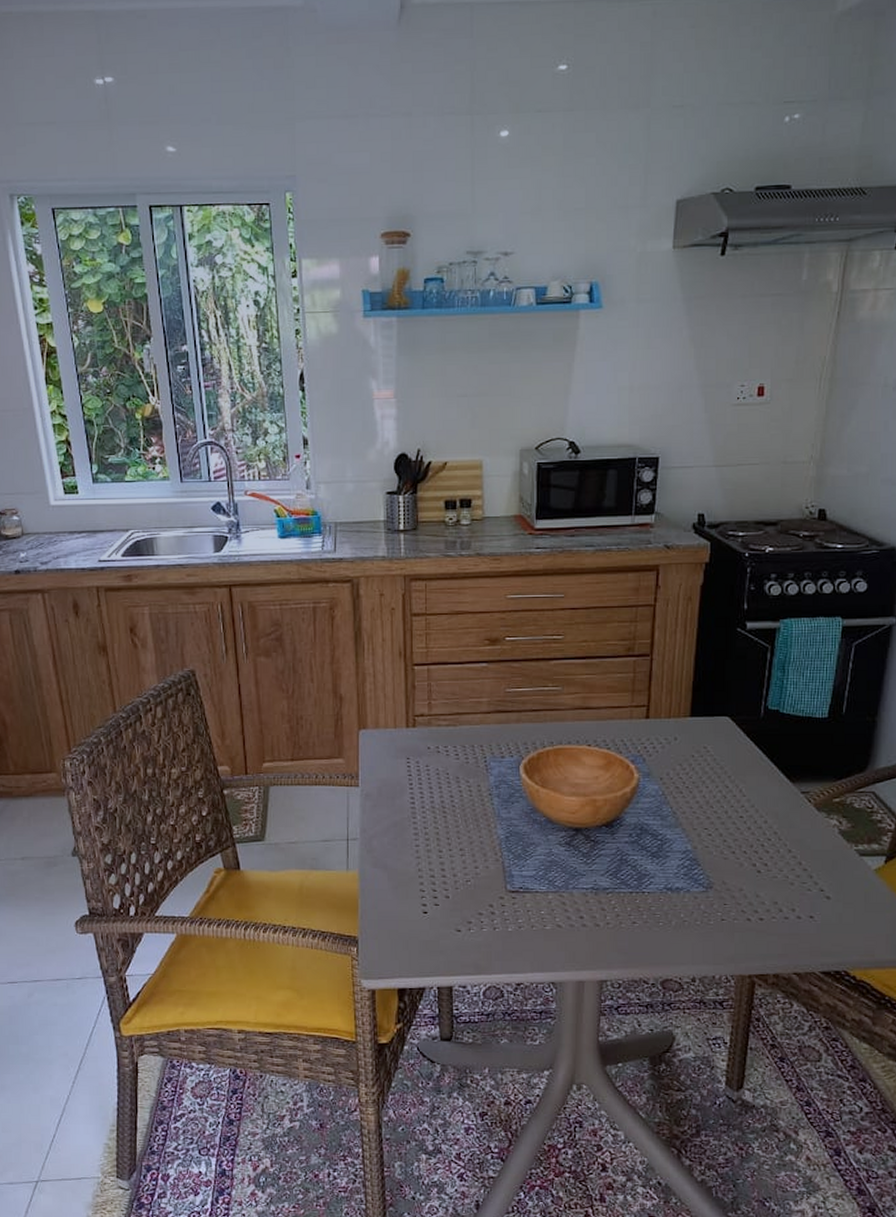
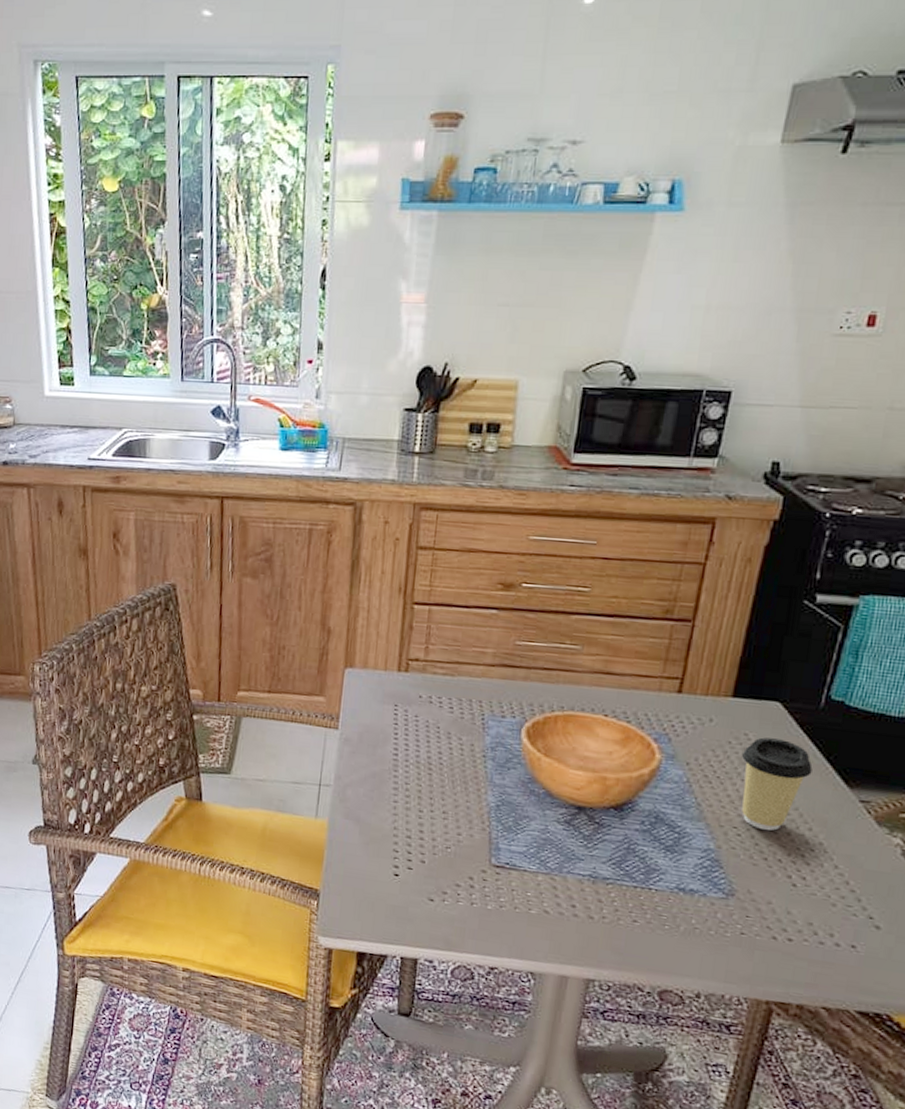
coffee cup: none [703,748,761,827] -> present [741,737,813,831]

